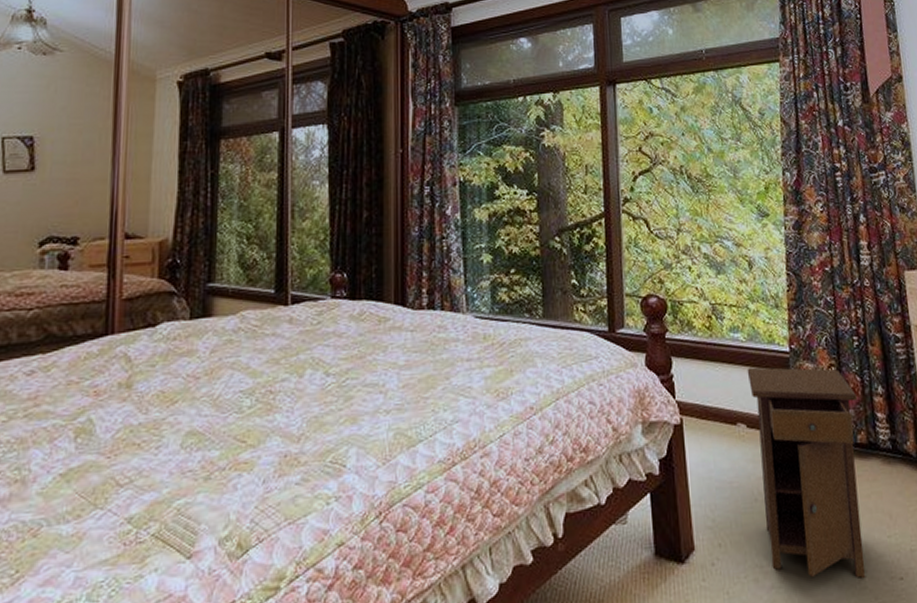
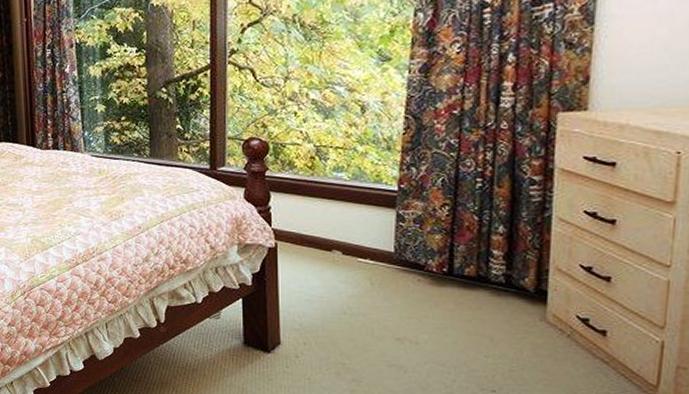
nightstand: present [747,367,866,578] -> none [348,203,472,385]

